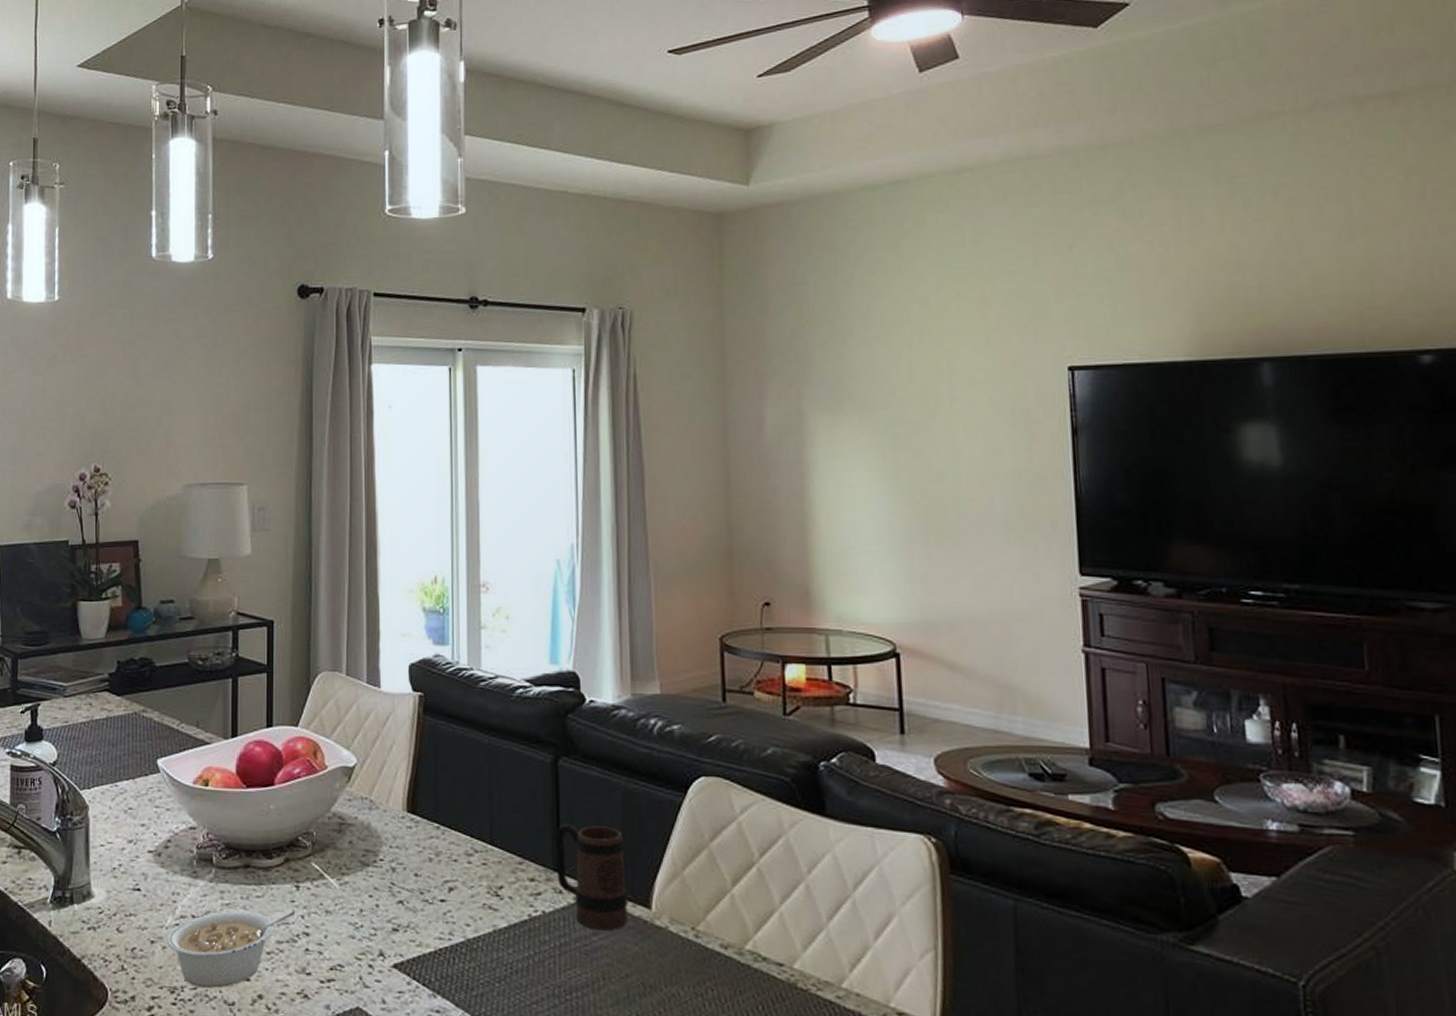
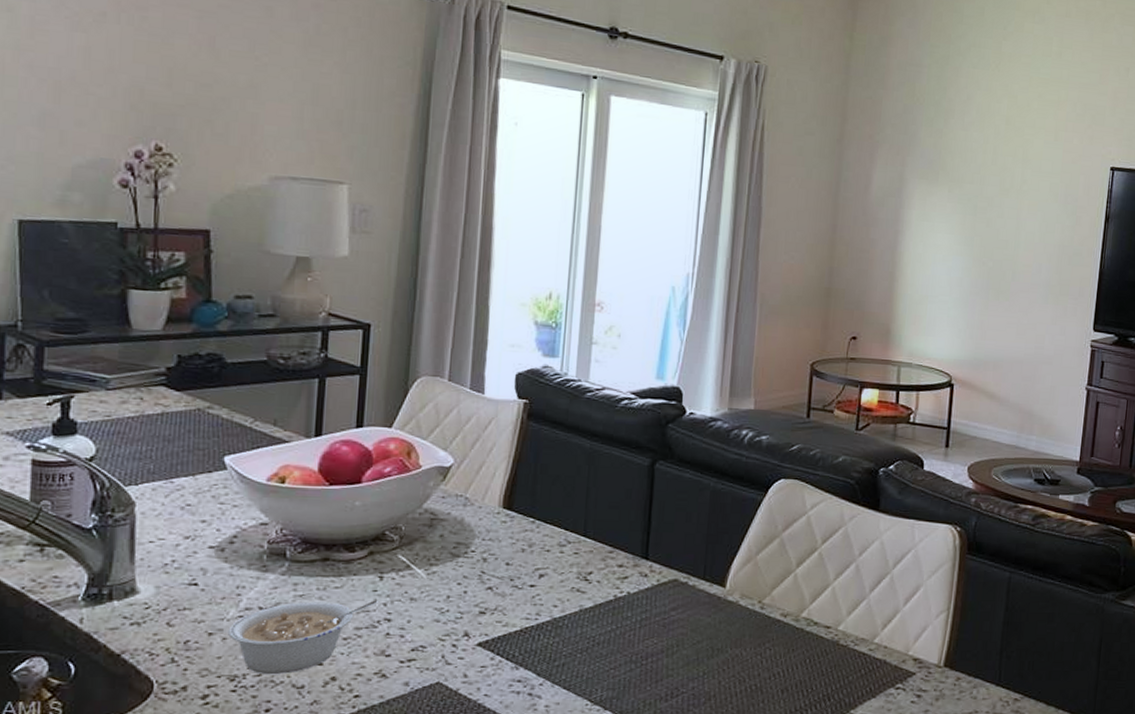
mug: present [555,823,628,931] -> none [643,517,708,606]

